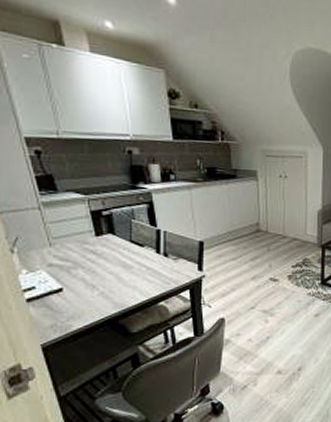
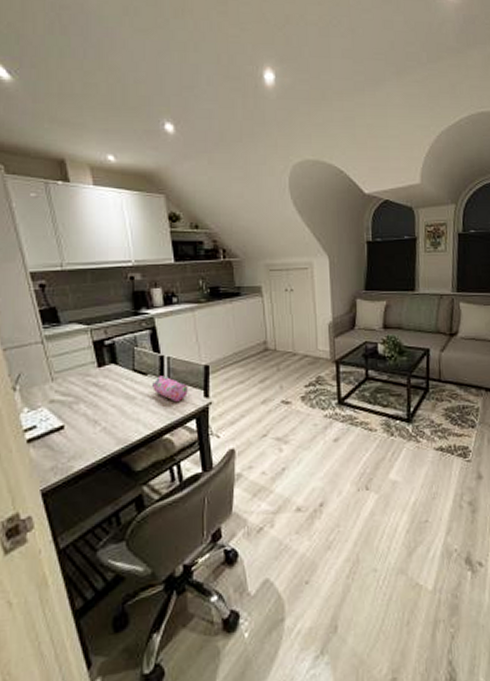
pencil case: none [149,248,183,273] -> present [152,375,188,401]

